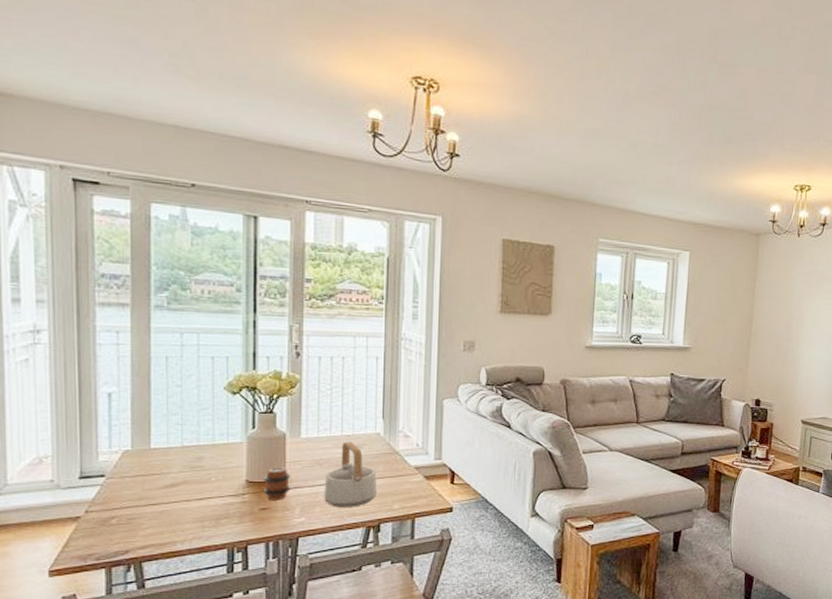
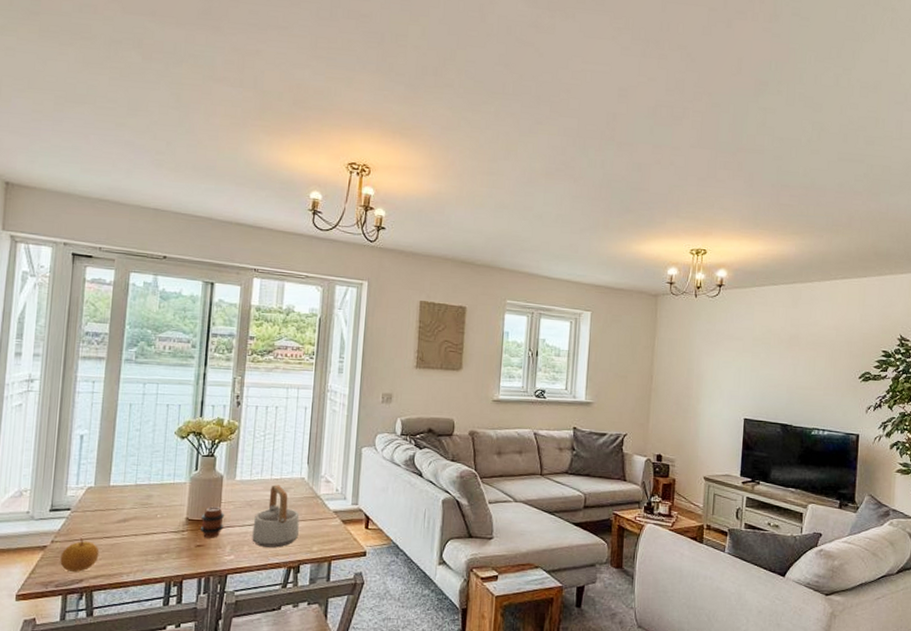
fruit: none [98,507,146,542] -> present [60,538,99,572]

